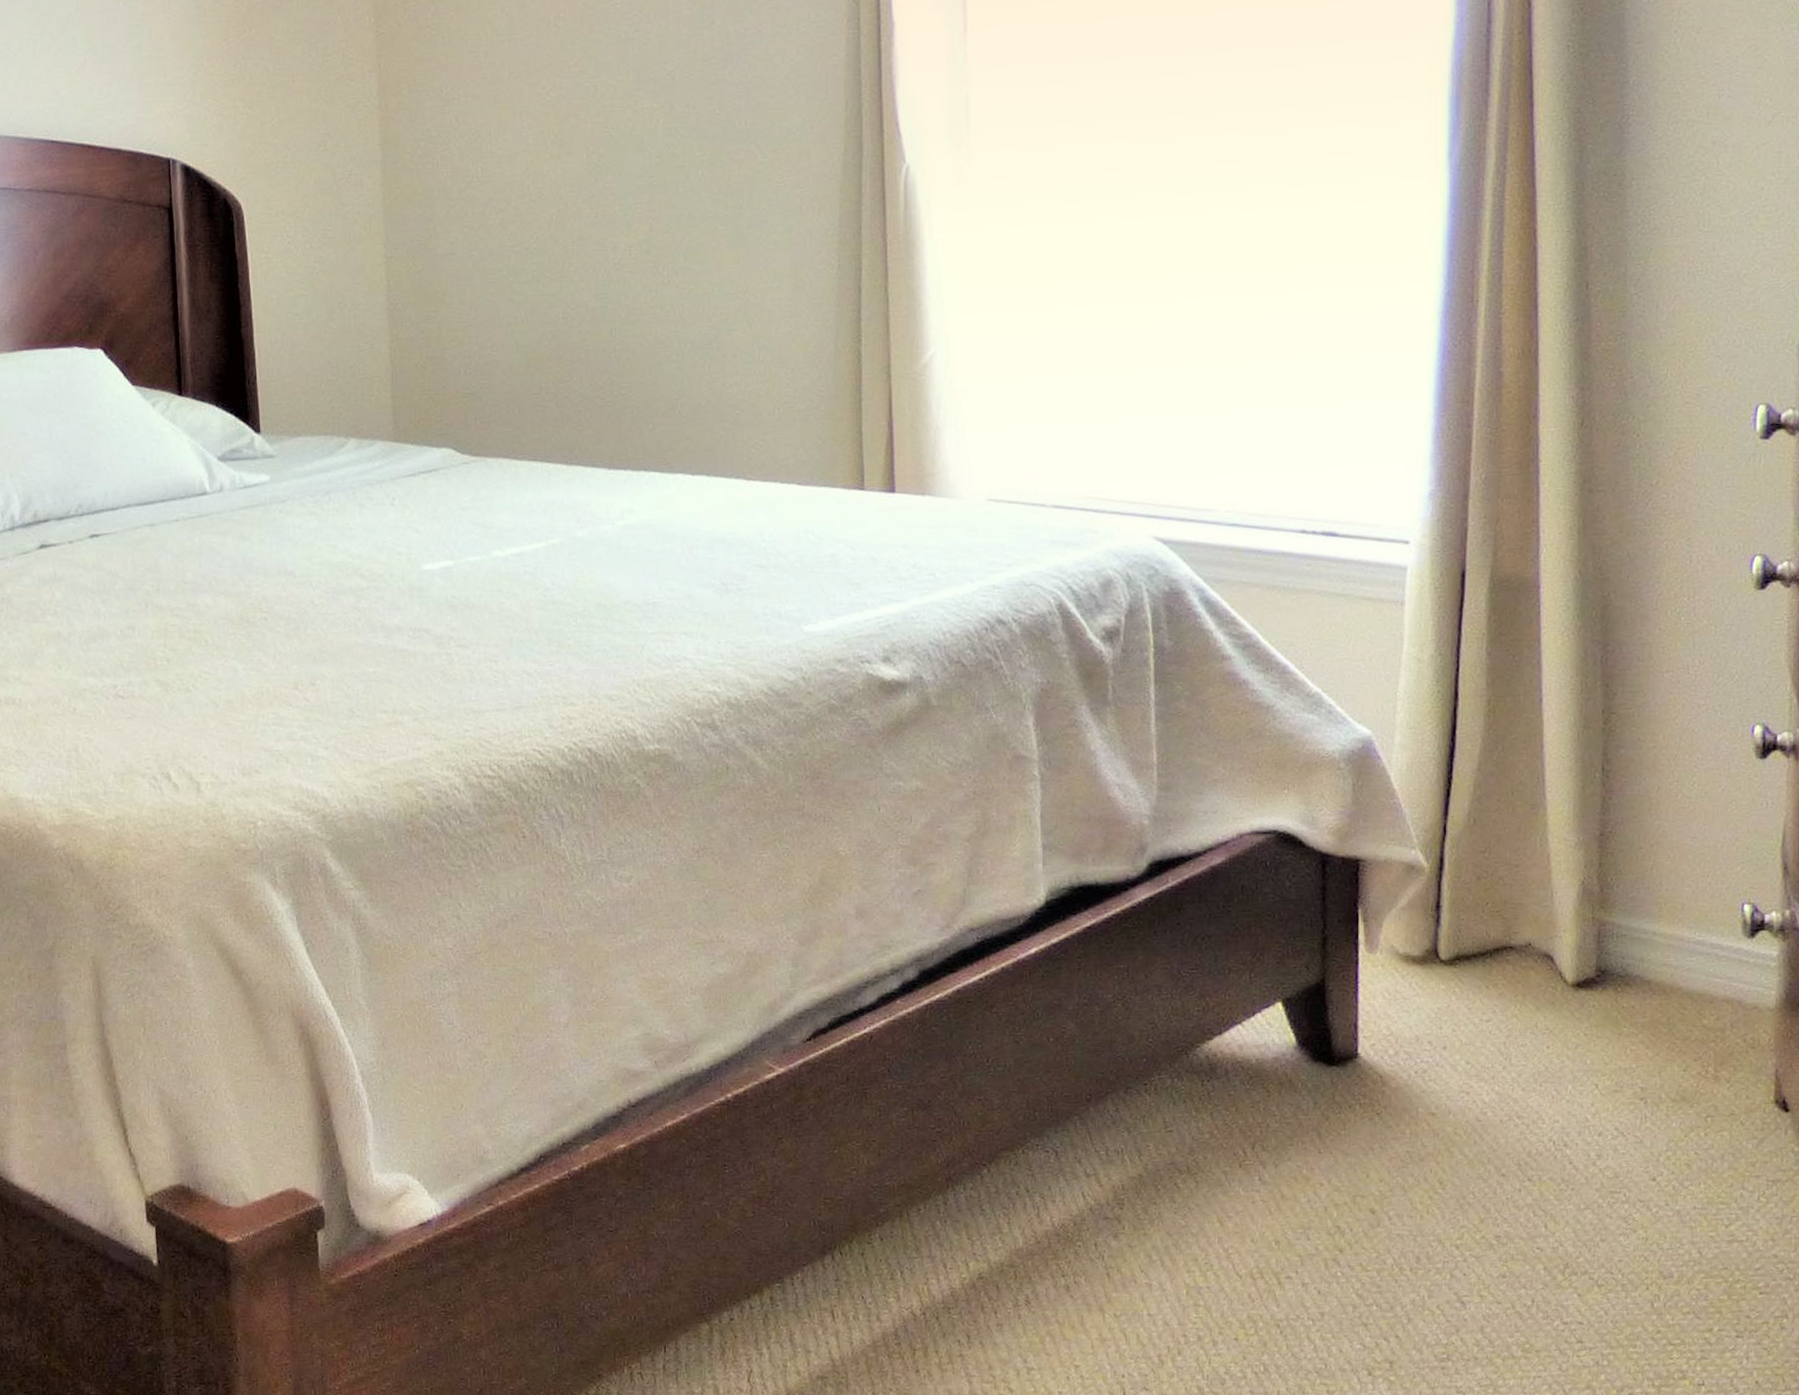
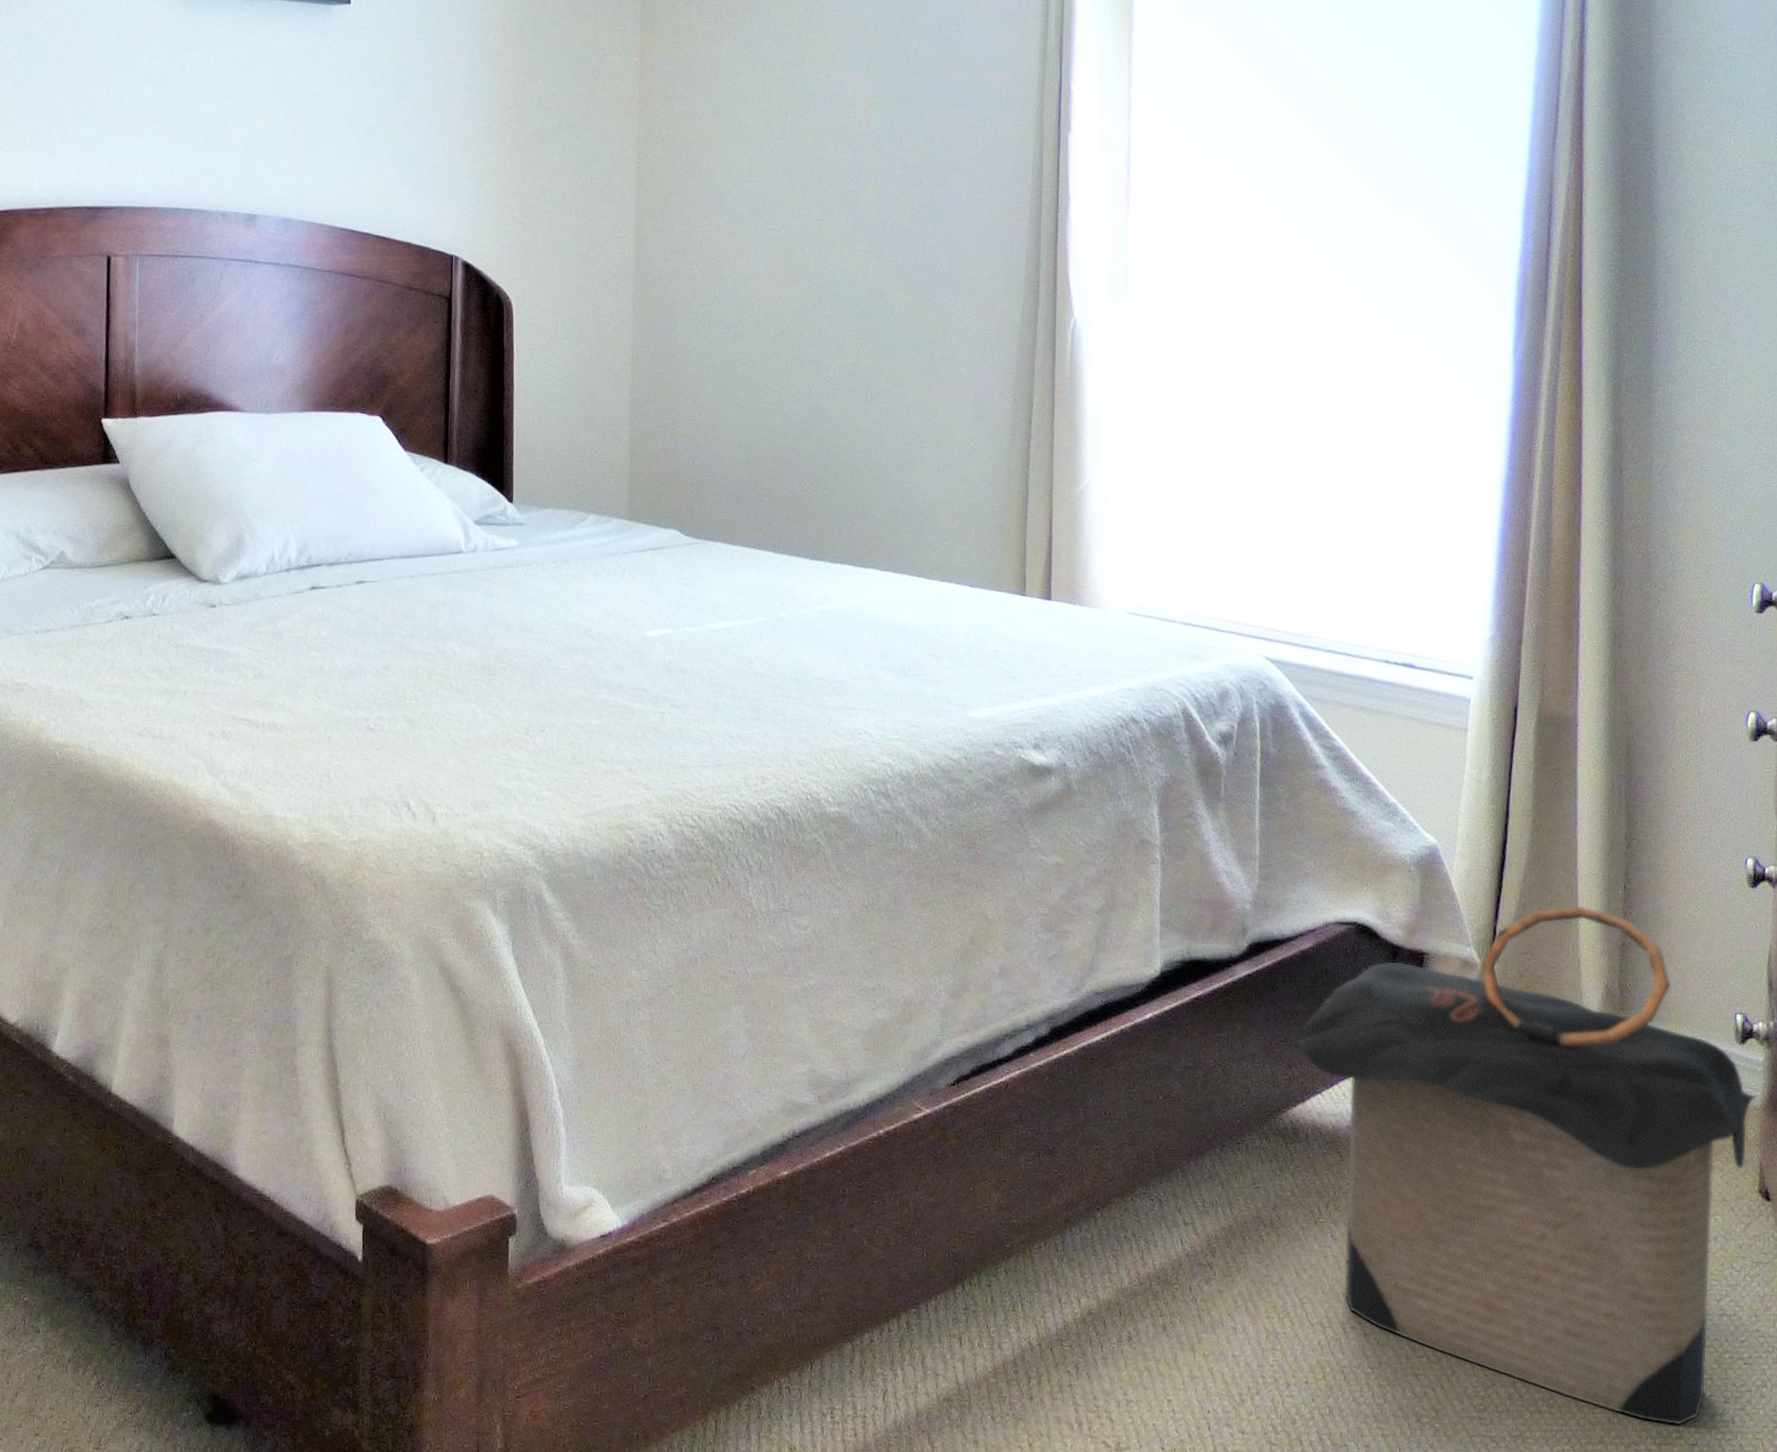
laundry hamper: none [1209,793,1770,1365] -> present [1296,905,1757,1425]

